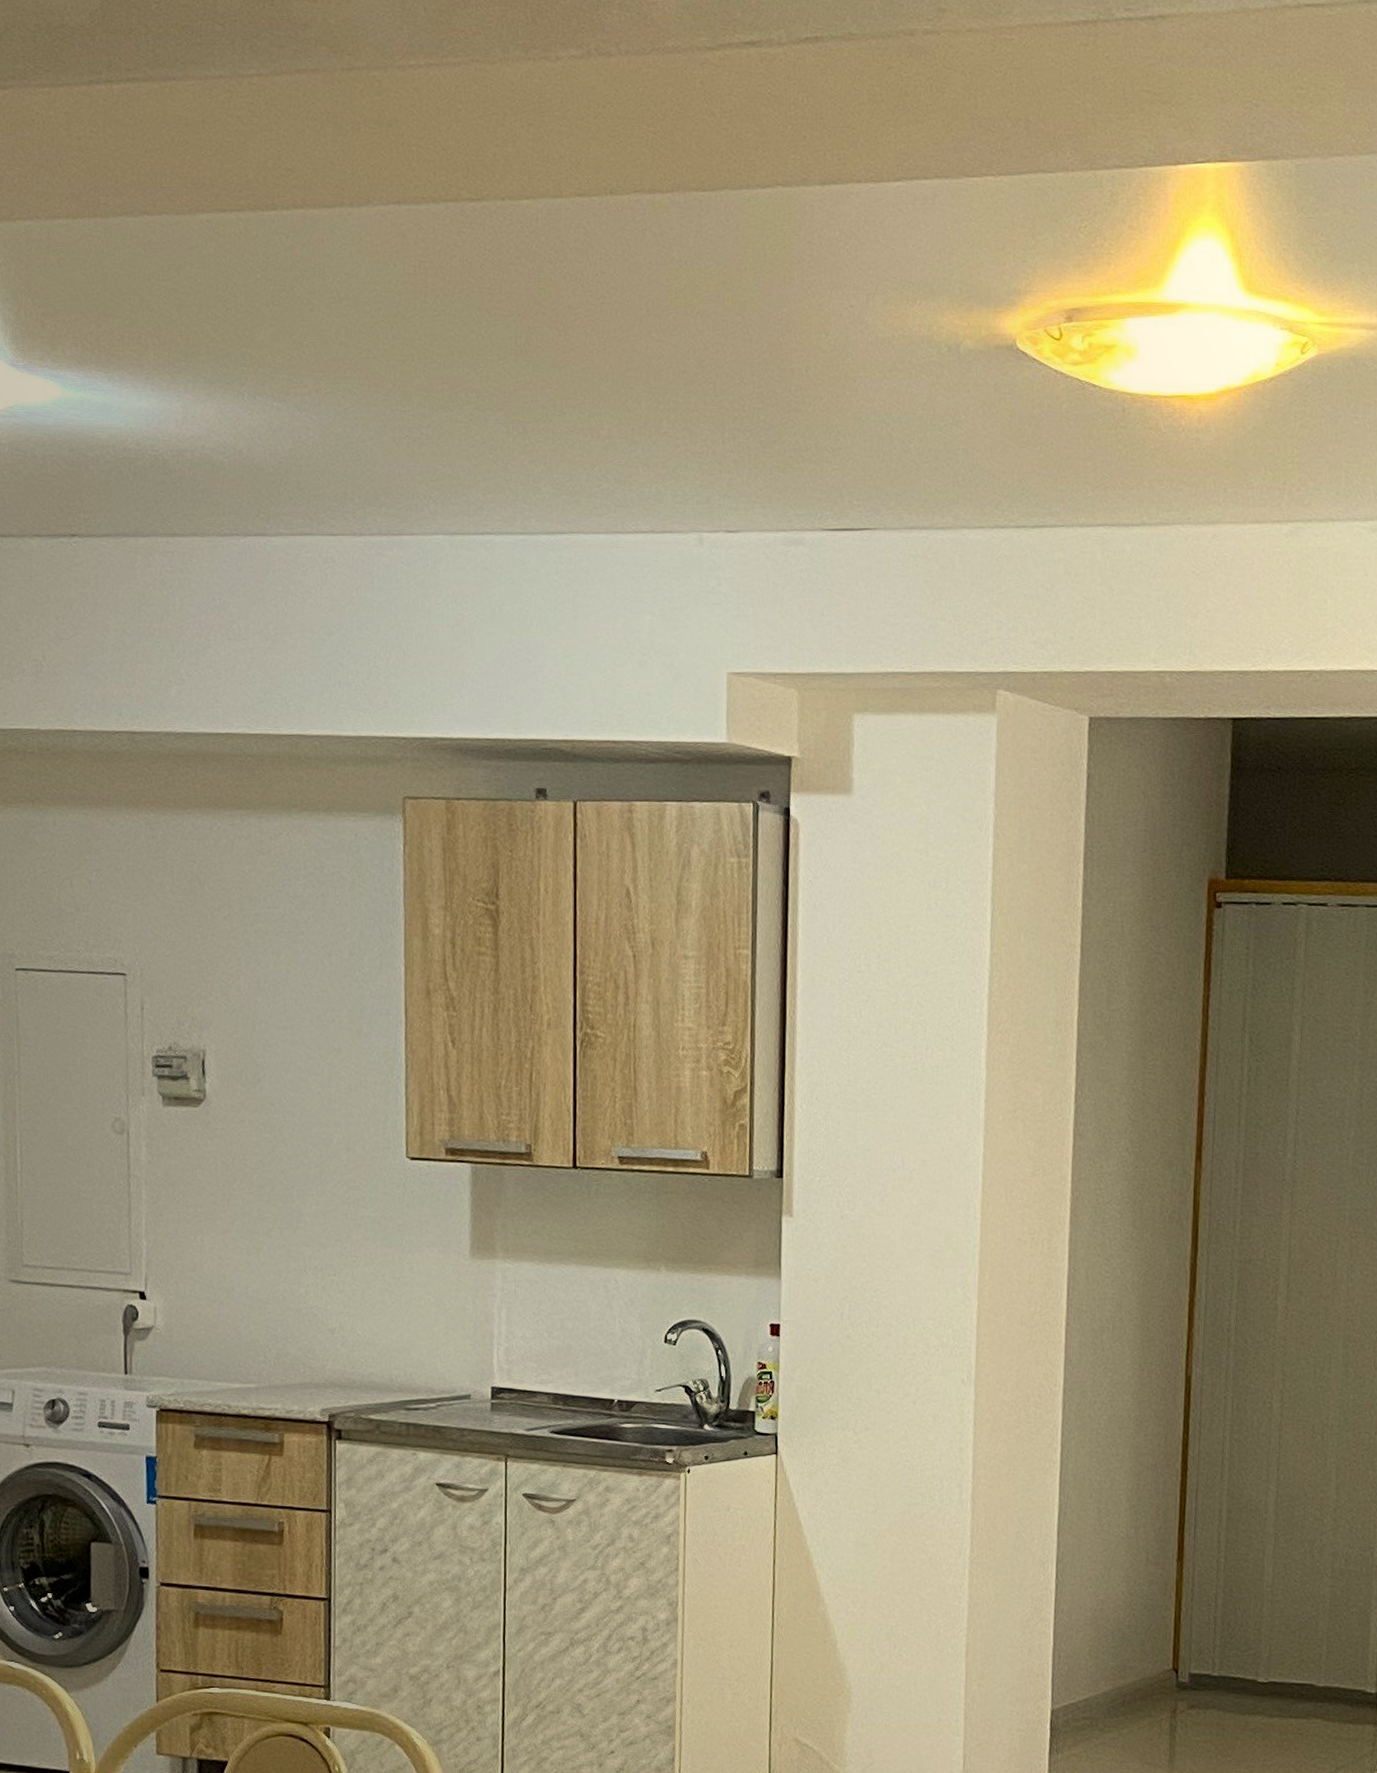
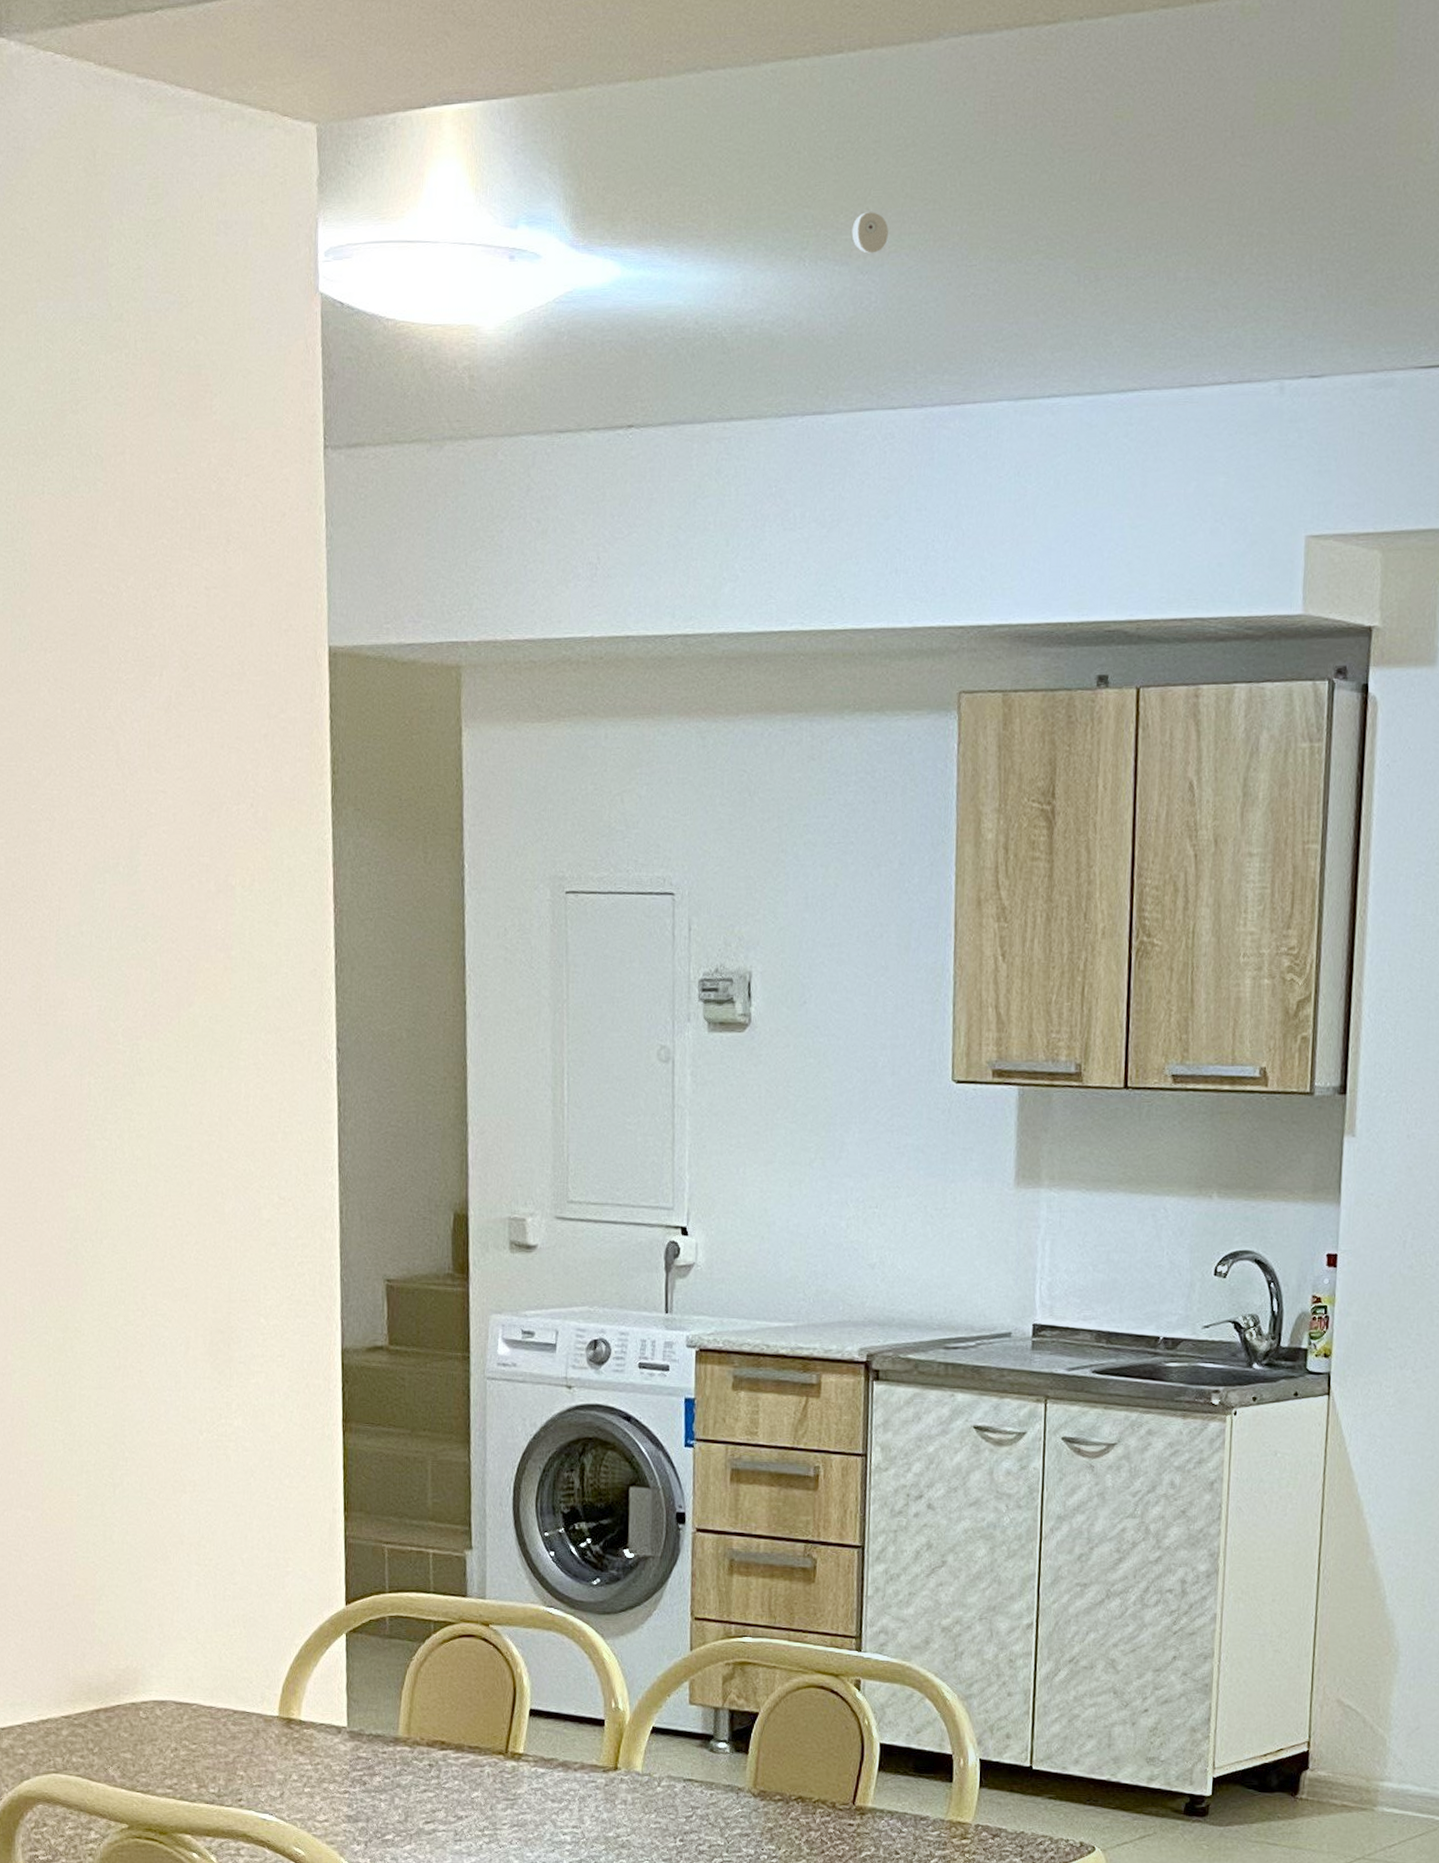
eyeball: none [289,355,324,393] -> present [851,212,888,254]

